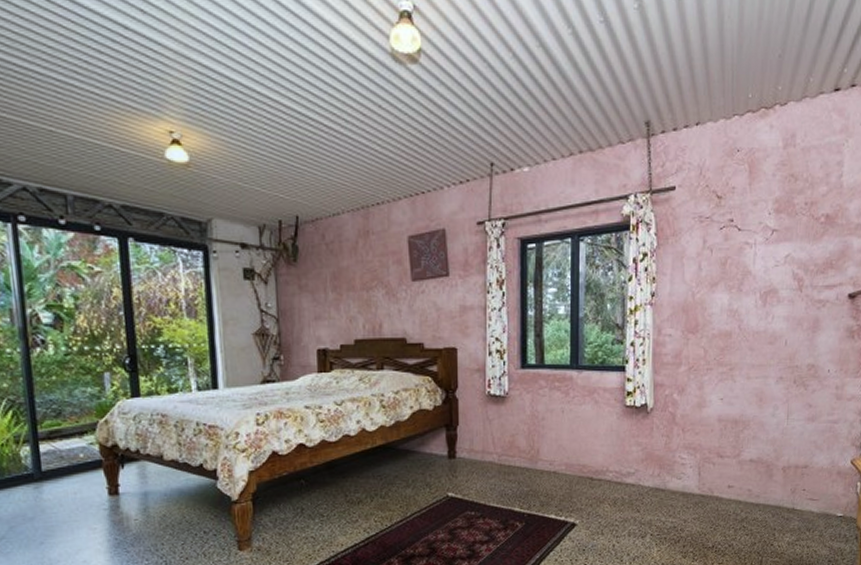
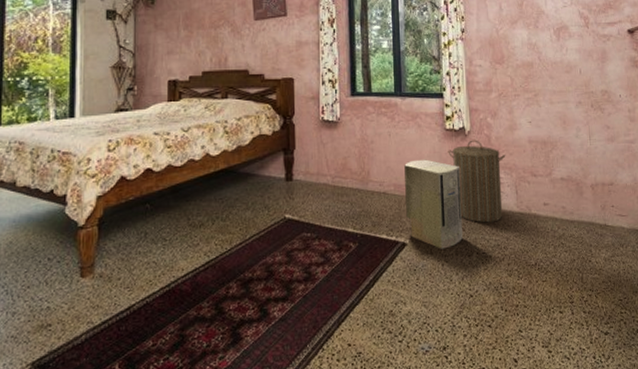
air purifier: none [577,438,638,530] -> present [404,159,463,249]
laundry hamper: none [626,417,691,505] -> present [448,139,506,223]

